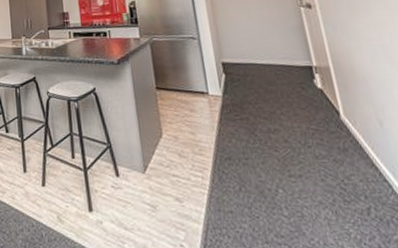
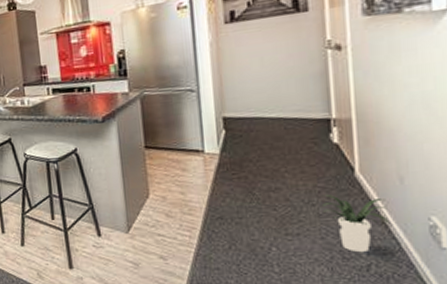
potted plant: none [313,137,382,196] -> present [318,195,393,253]

